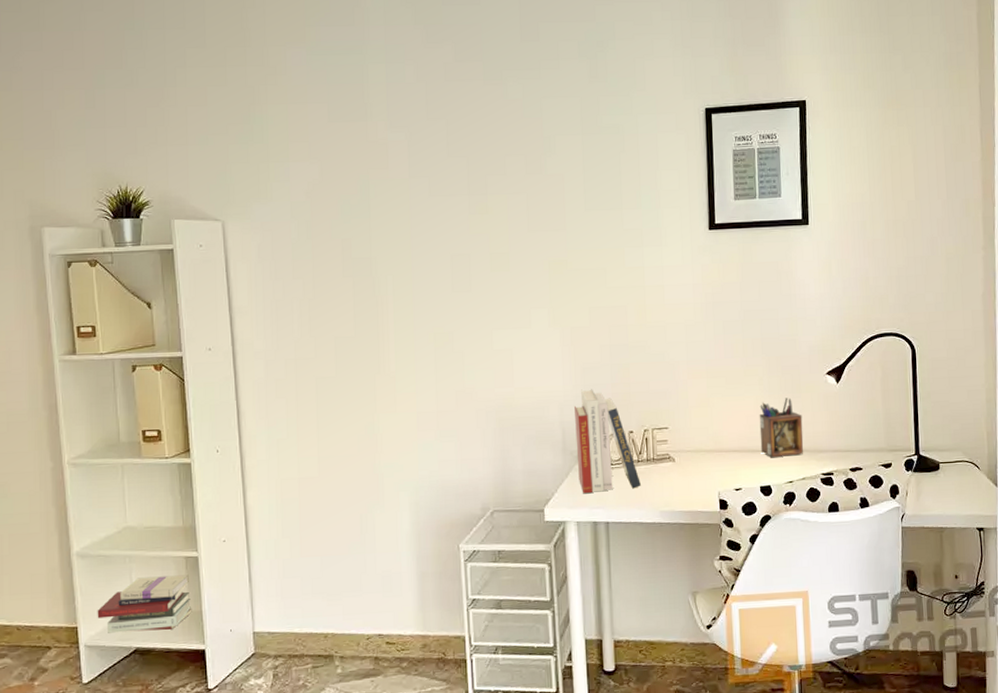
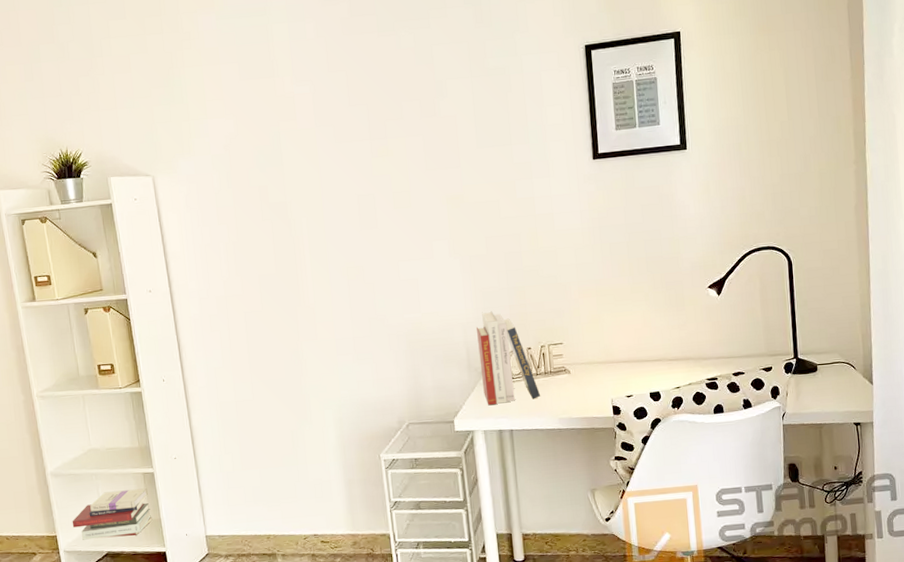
desk organizer: present [759,397,804,457] -> none [646,311,689,366]

